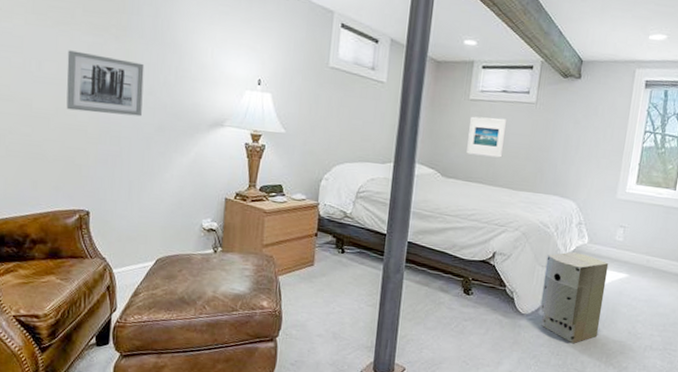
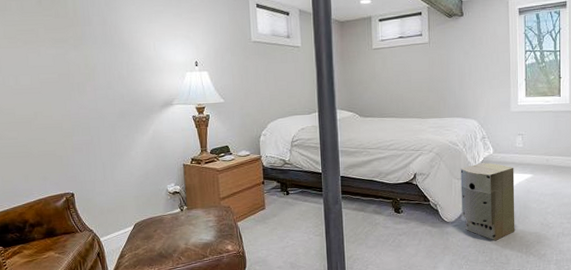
wall art: present [66,50,145,117] -> none [37,63,105,112]
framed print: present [466,116,507,158] -> none [376,60,409,95]

